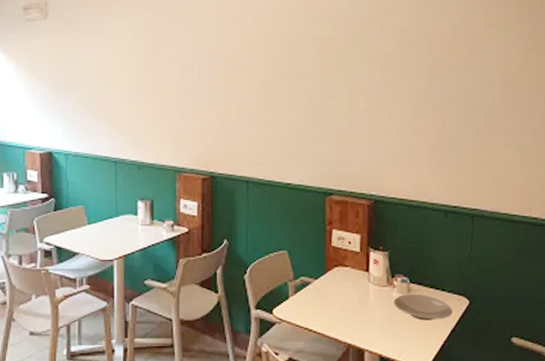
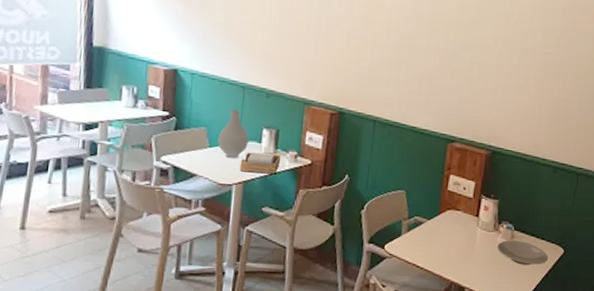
vase: none [95,185,125,234] -> present [217,109,249,159]
napkin holder: none [119,225,158,246] -> present [239,152,281,175]

